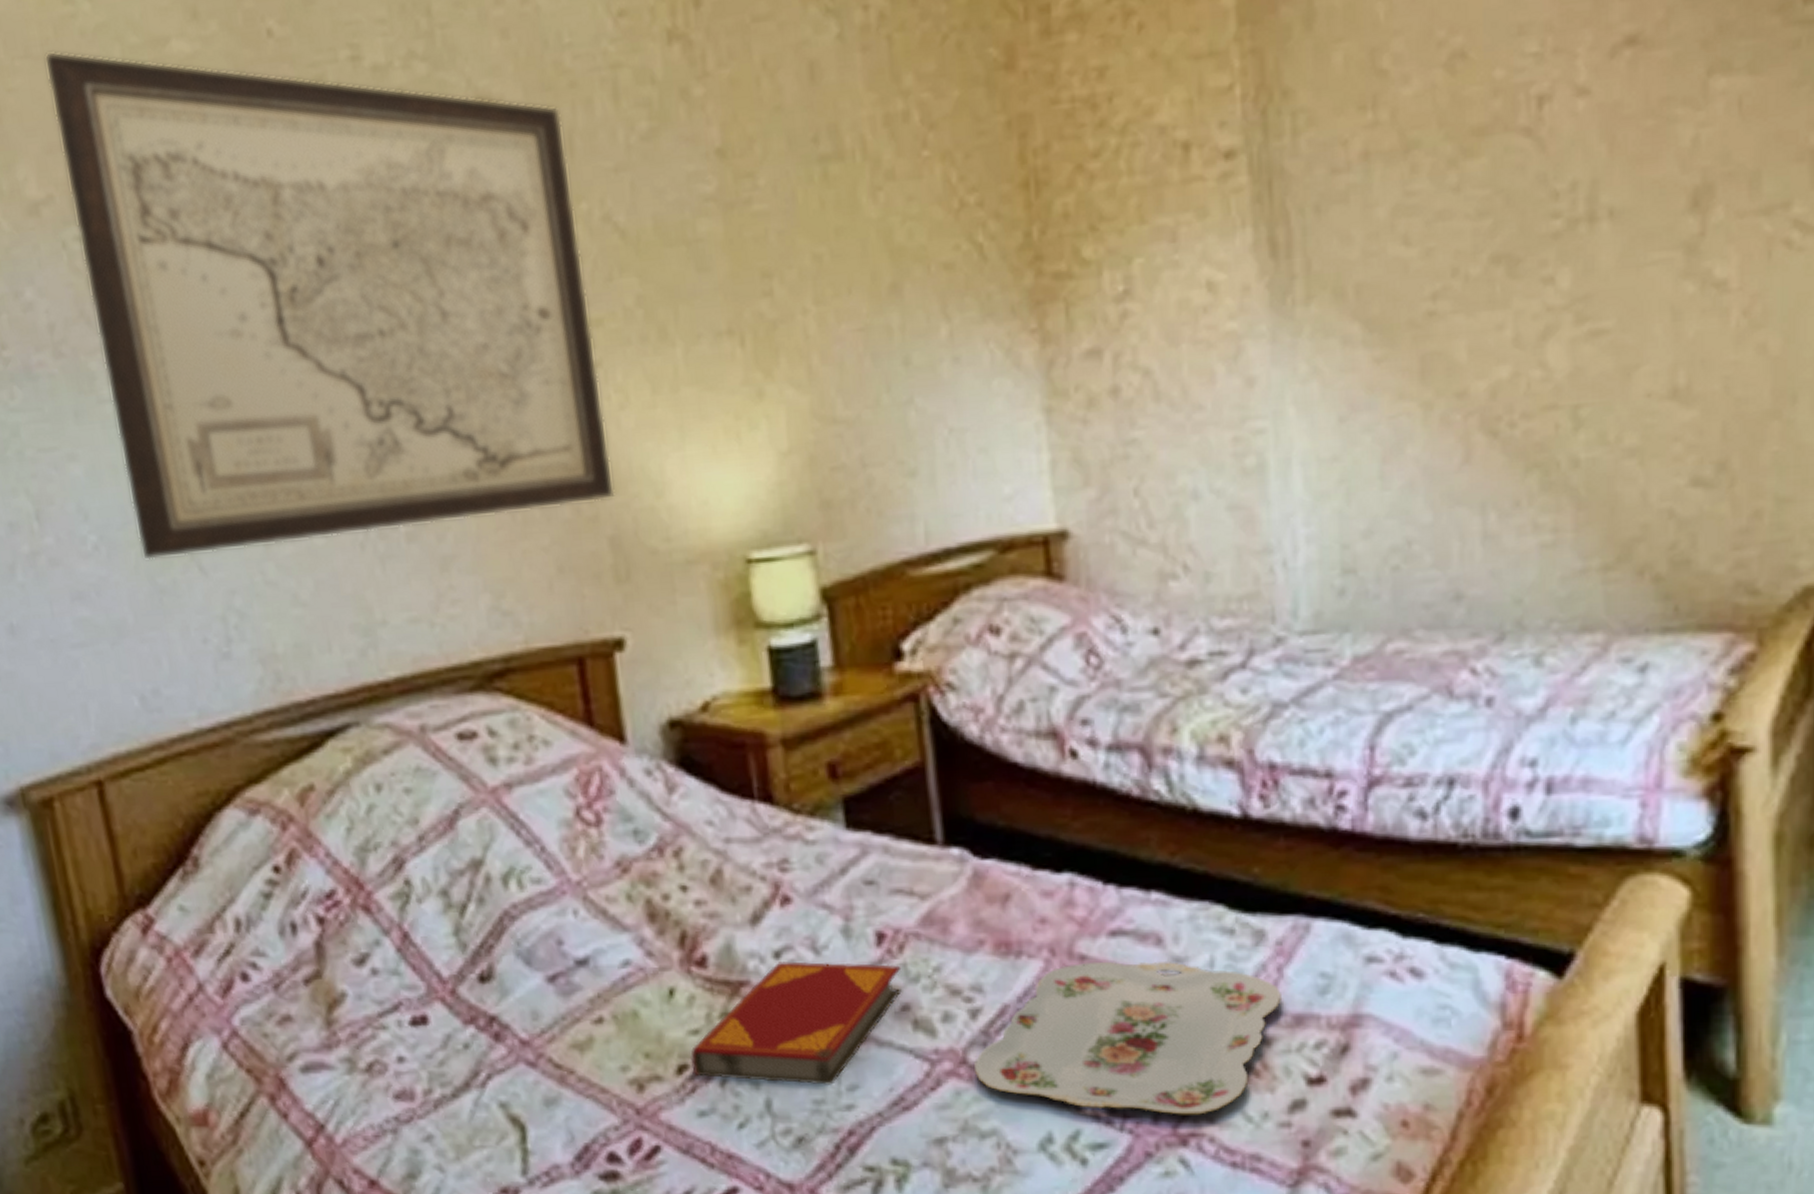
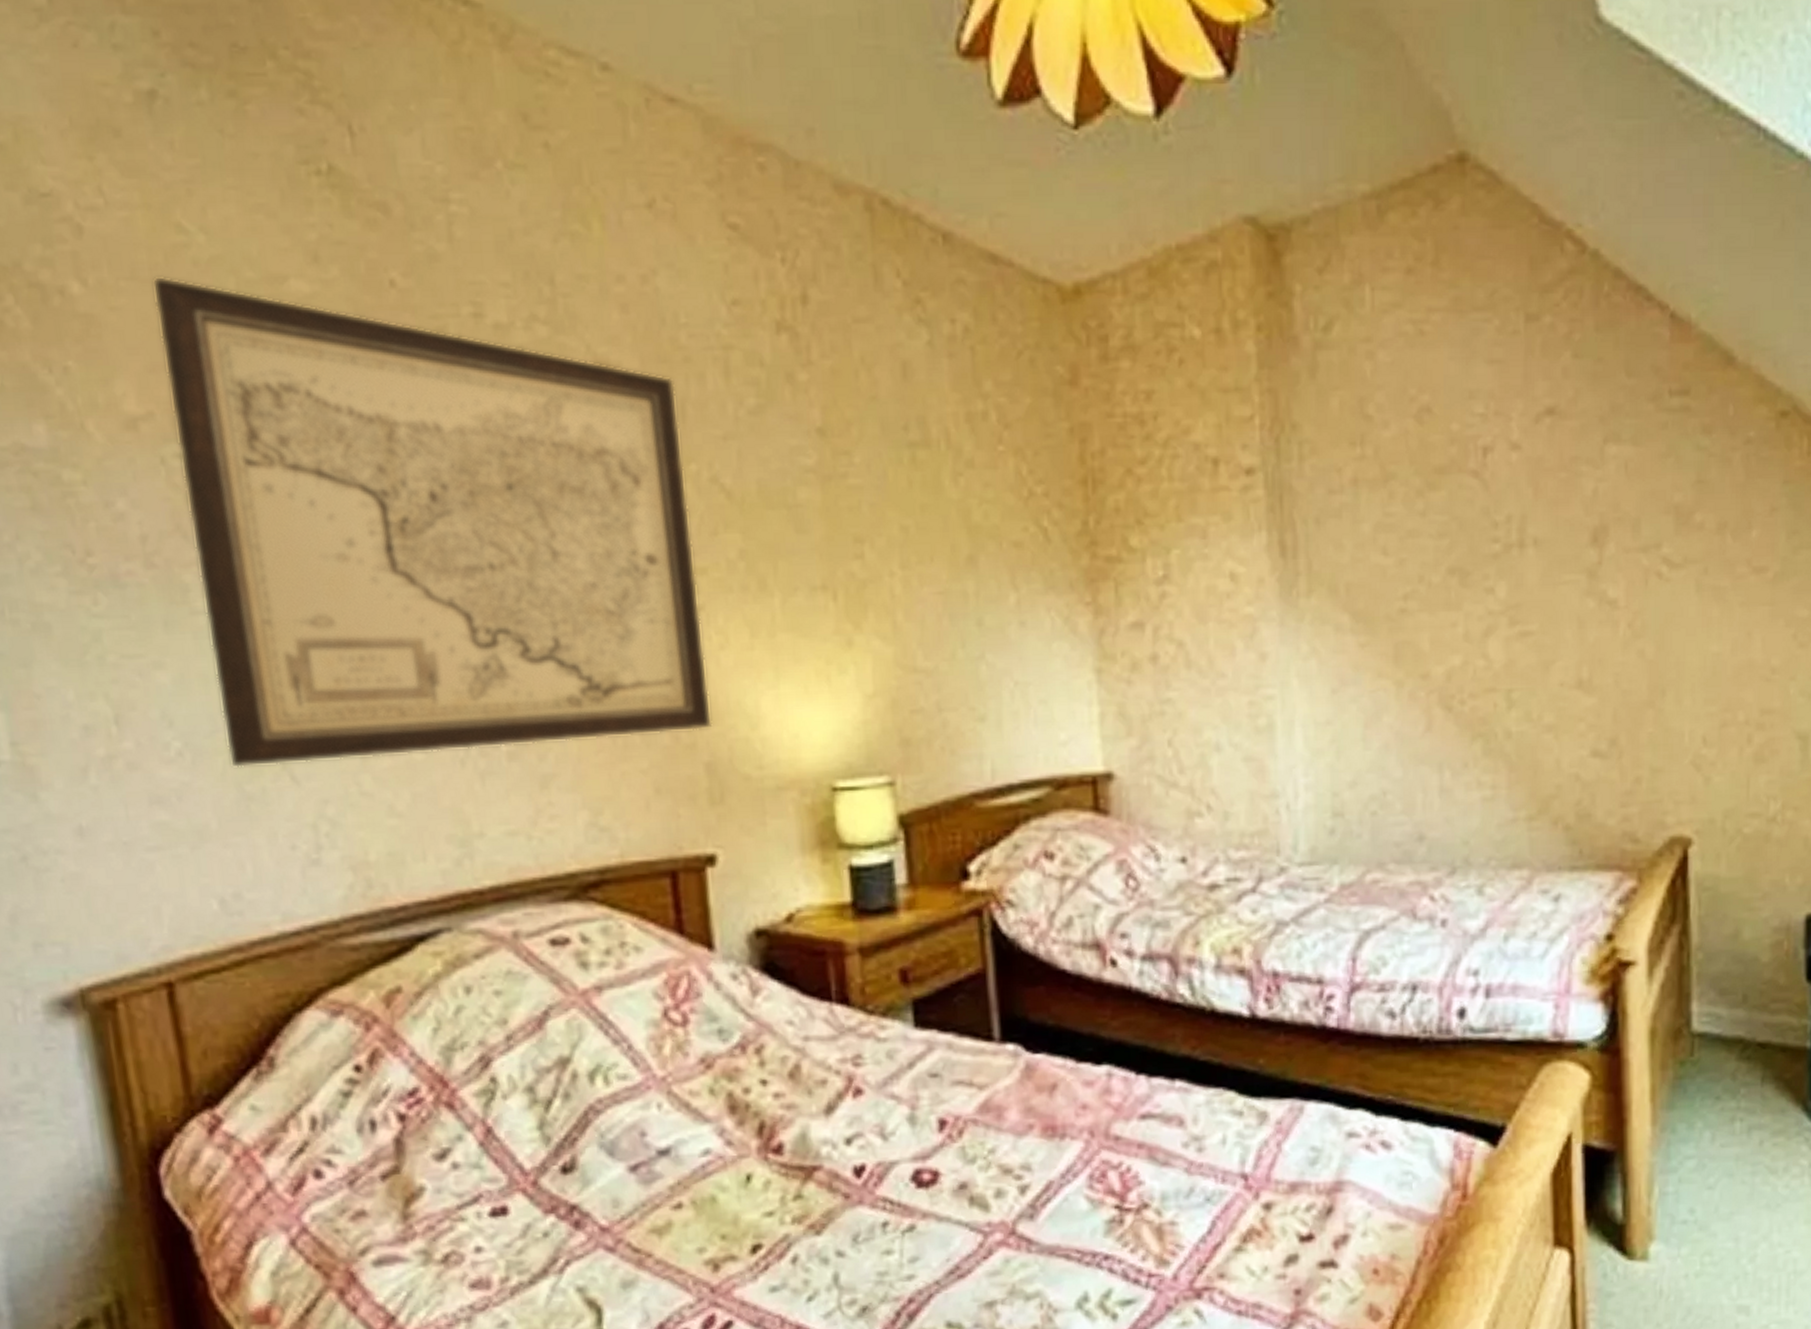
hardback book: present [690,961,902,1085] -> none [764,1147,960,1258]
serving tray: present [974,961,1281,1115] -> none [1022,1140,1280,1272]

